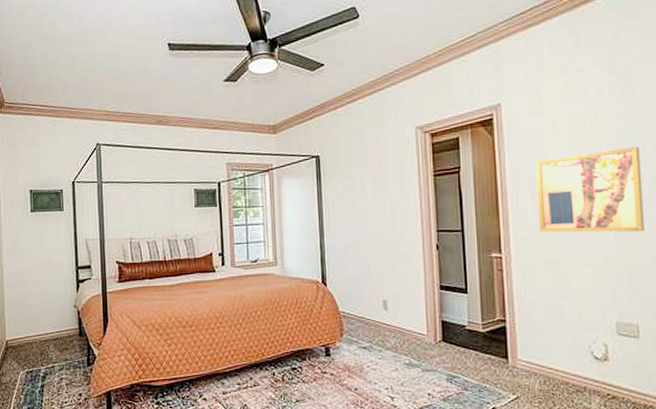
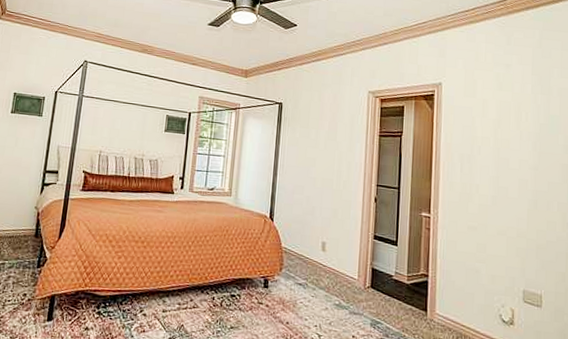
wall art: present [536,146,646,233] -> none [465,136,553,212]

